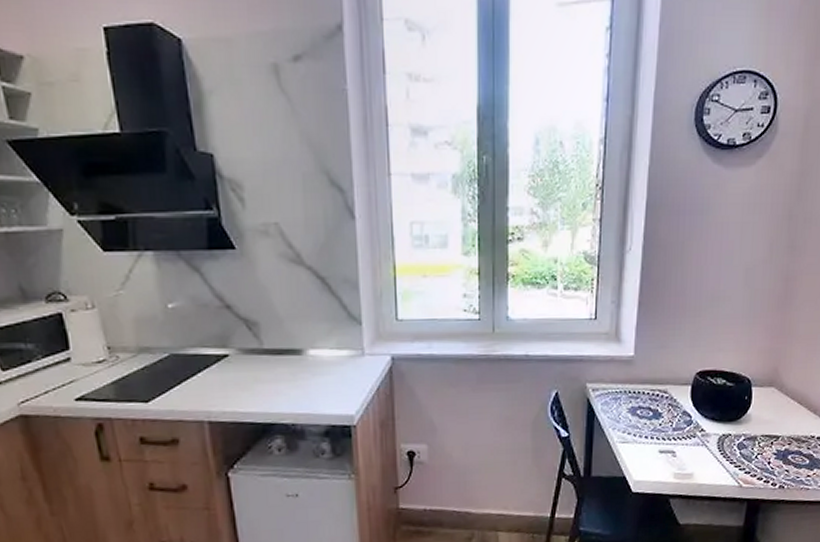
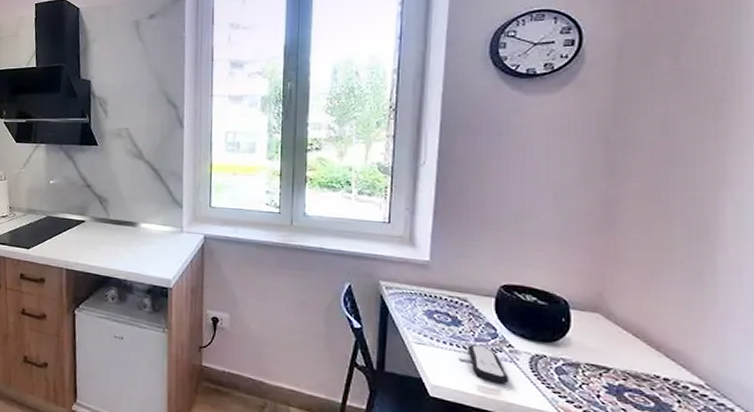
remote control: none [666,434,700,468] -> present [467,344,508,384]

